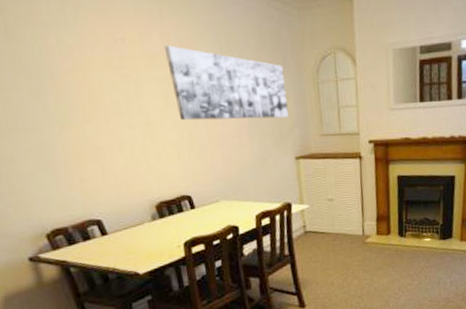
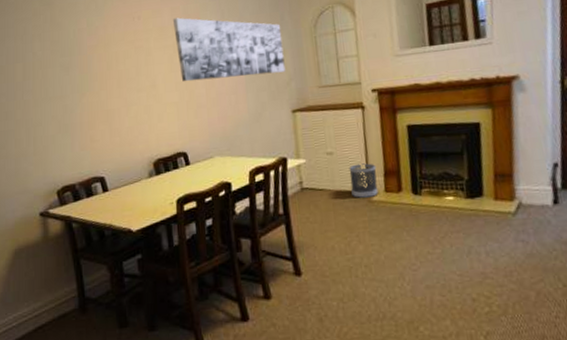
wastebasket: none [347,209,371,240] -> present [349,163,378,198]

